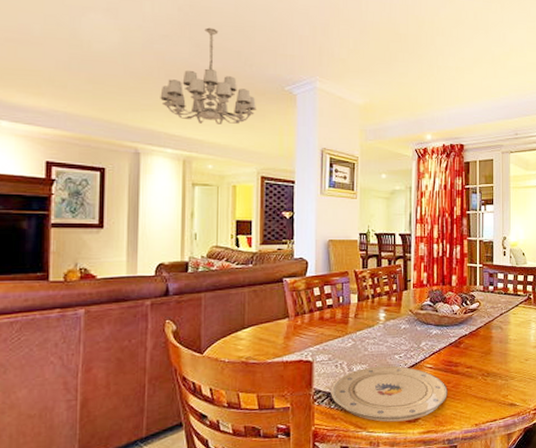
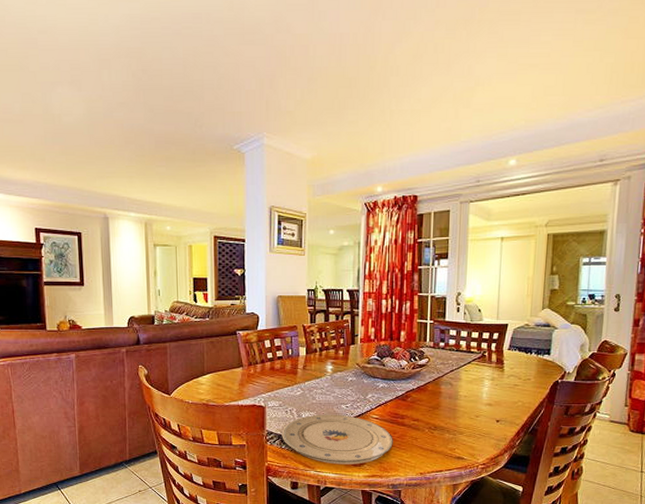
chandelier: present [160,27,257,124] -> none [122,91,208,187]

